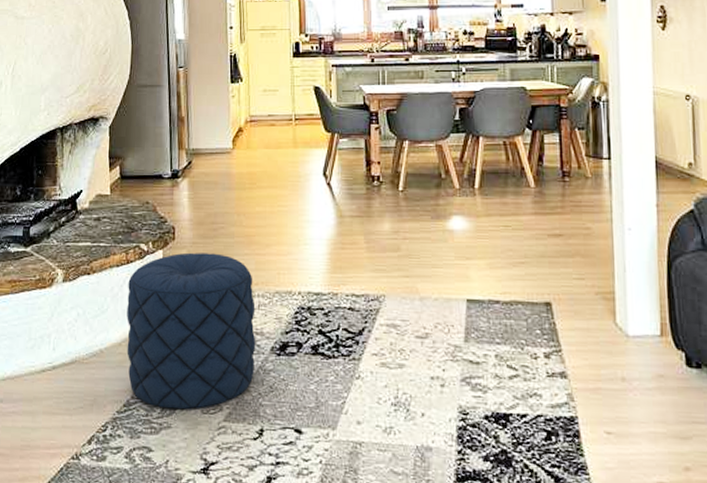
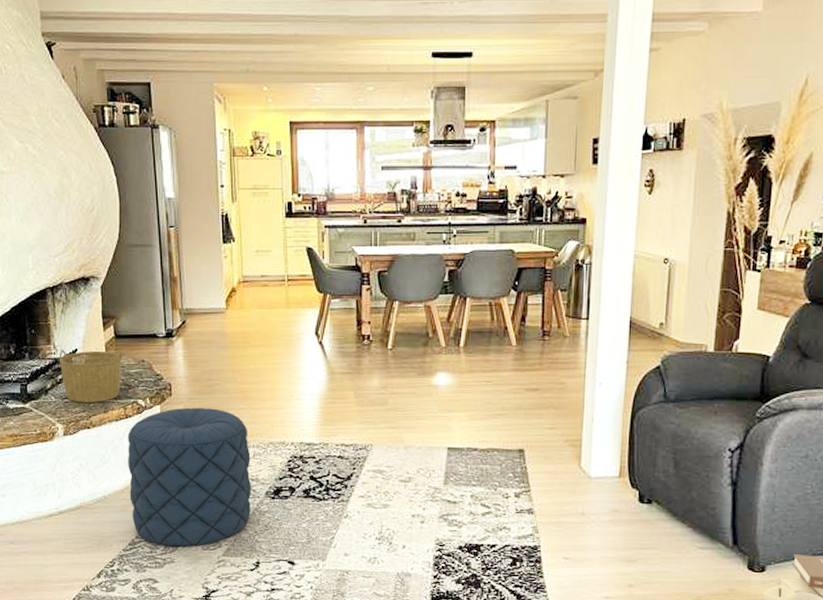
basket: none [63,191,127,248] -> present [59,350,122,403]

